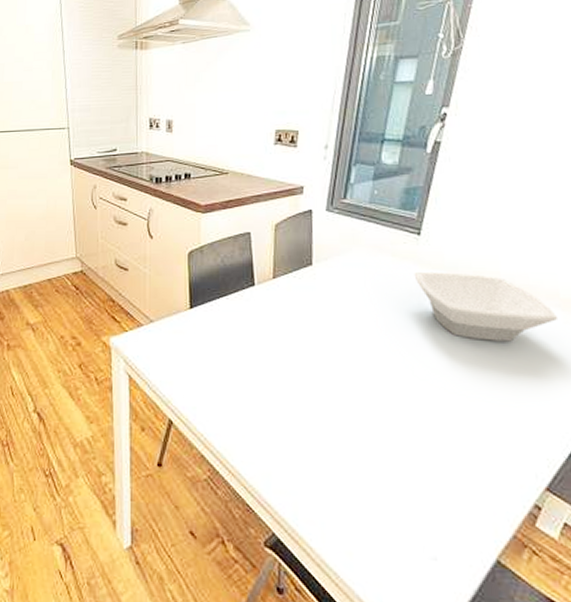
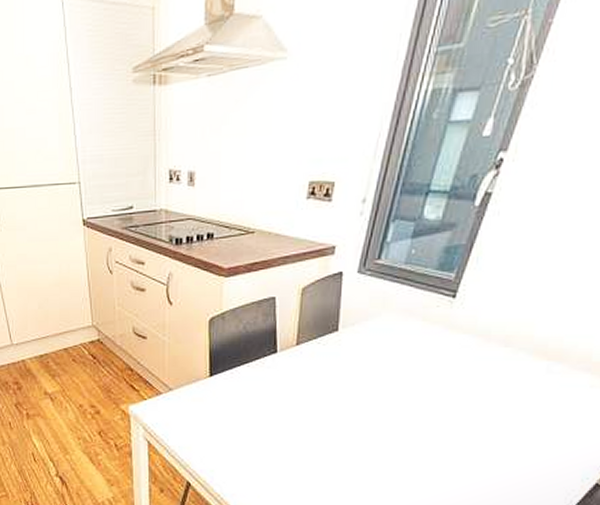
bowl: present [414,271,559,342] -> none [443,336,586,406]

